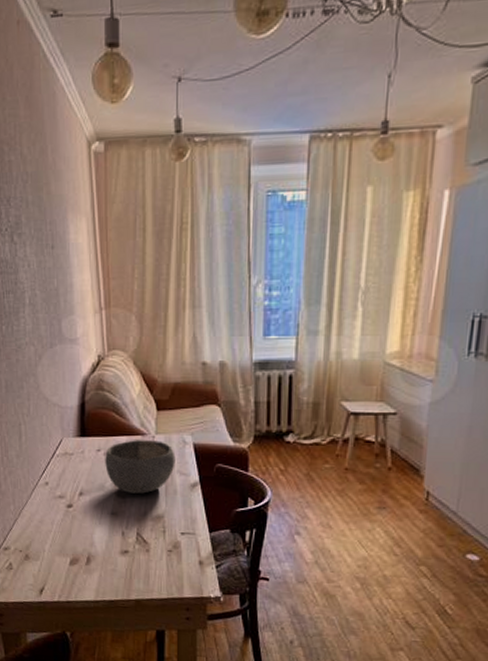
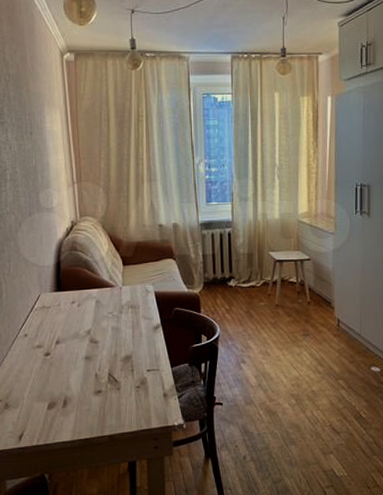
bowl: present [105,440,176,494] -> none [79,291,140,338]

